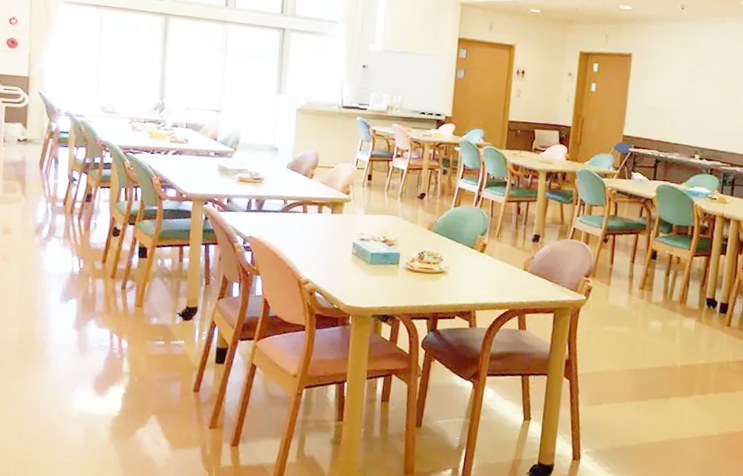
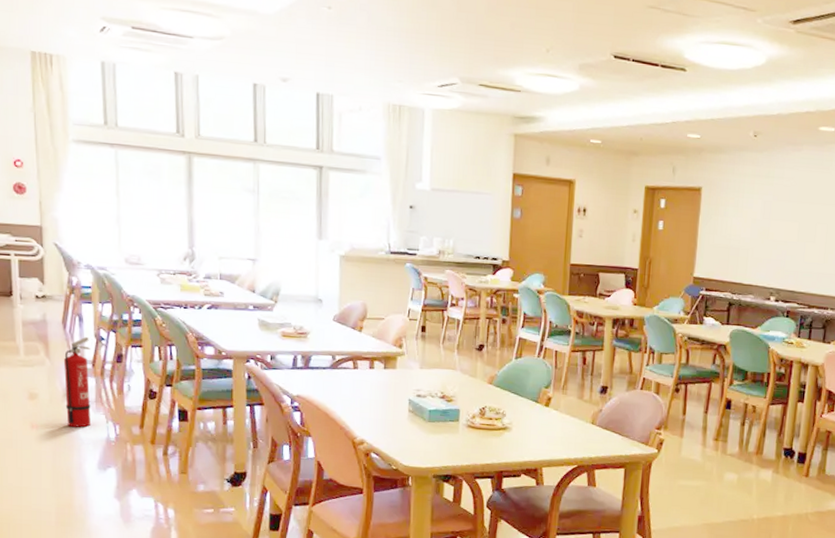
fire extinguisher: none [35,178,63,261] -> present [64,337,91,428]

